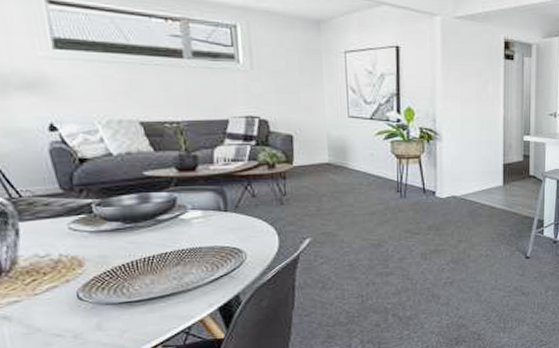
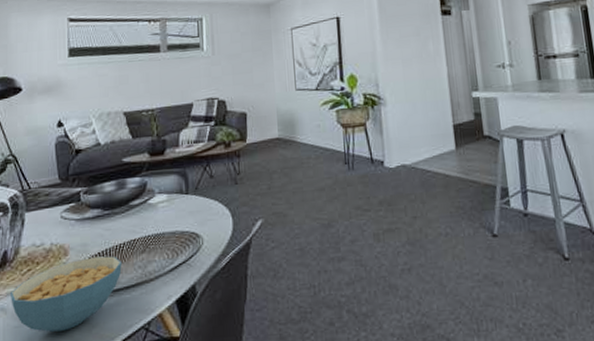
cereal bowl: none [13,268,153,338] -> present [11,256,122,332]

